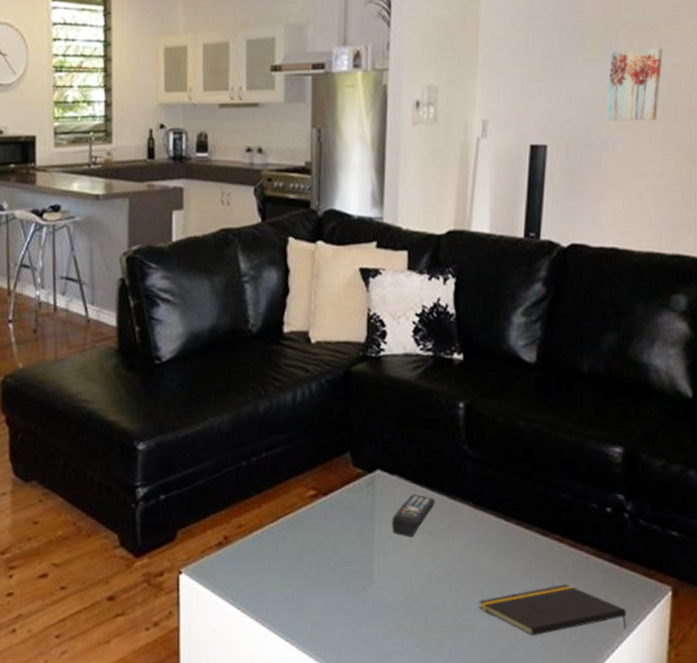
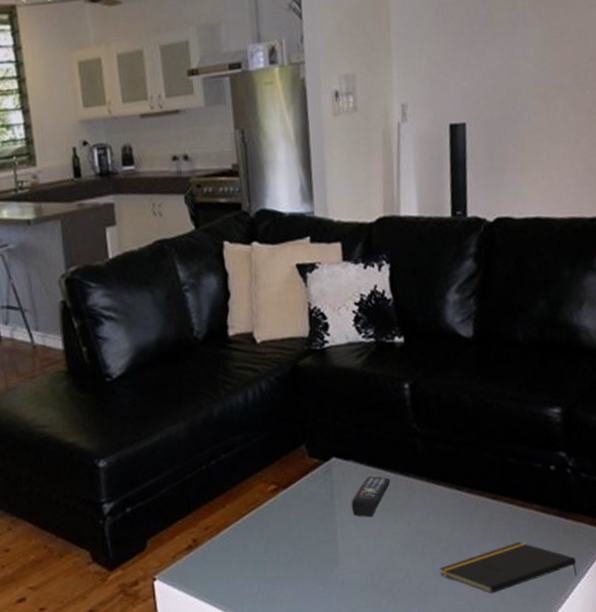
wall art: present [606,48,663,121] -> none [519,14,569,93]

